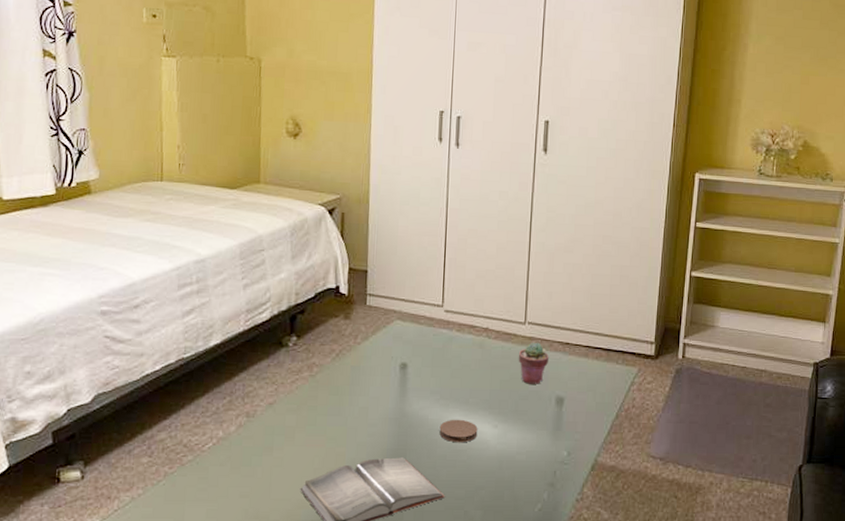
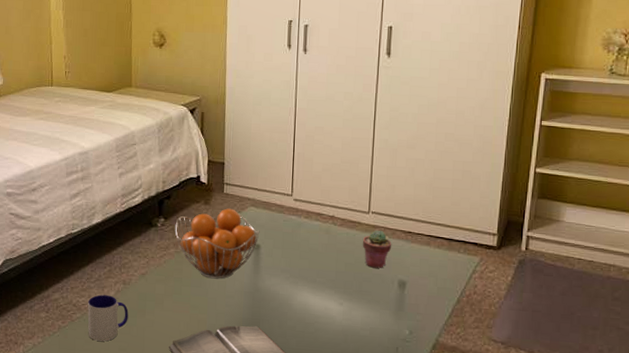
mug: none [202,431,252,488] -> present [88,294,129,342]
fruit basket: none [309,323,407,405] -> present [175,208,260,279]
coaster: present [439,419,478,443] -> none [289,295,325,317]

